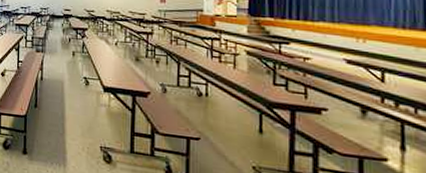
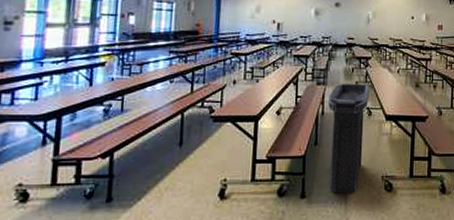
trash can: none [47,52,87,159] -> present [328,83,370,194]

